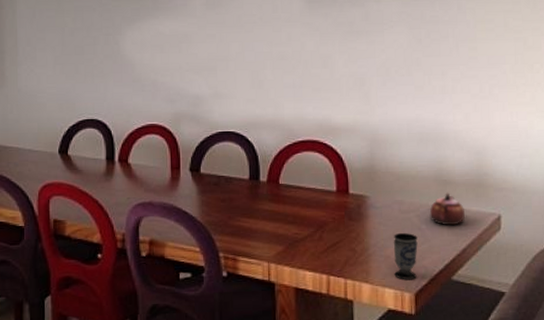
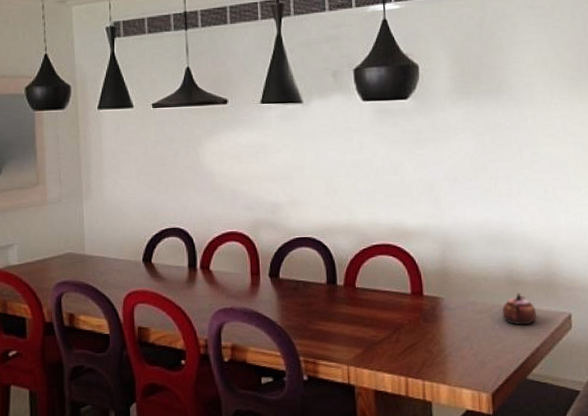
cup: present [393,233,418,279] -> none [468,333,493,380]

